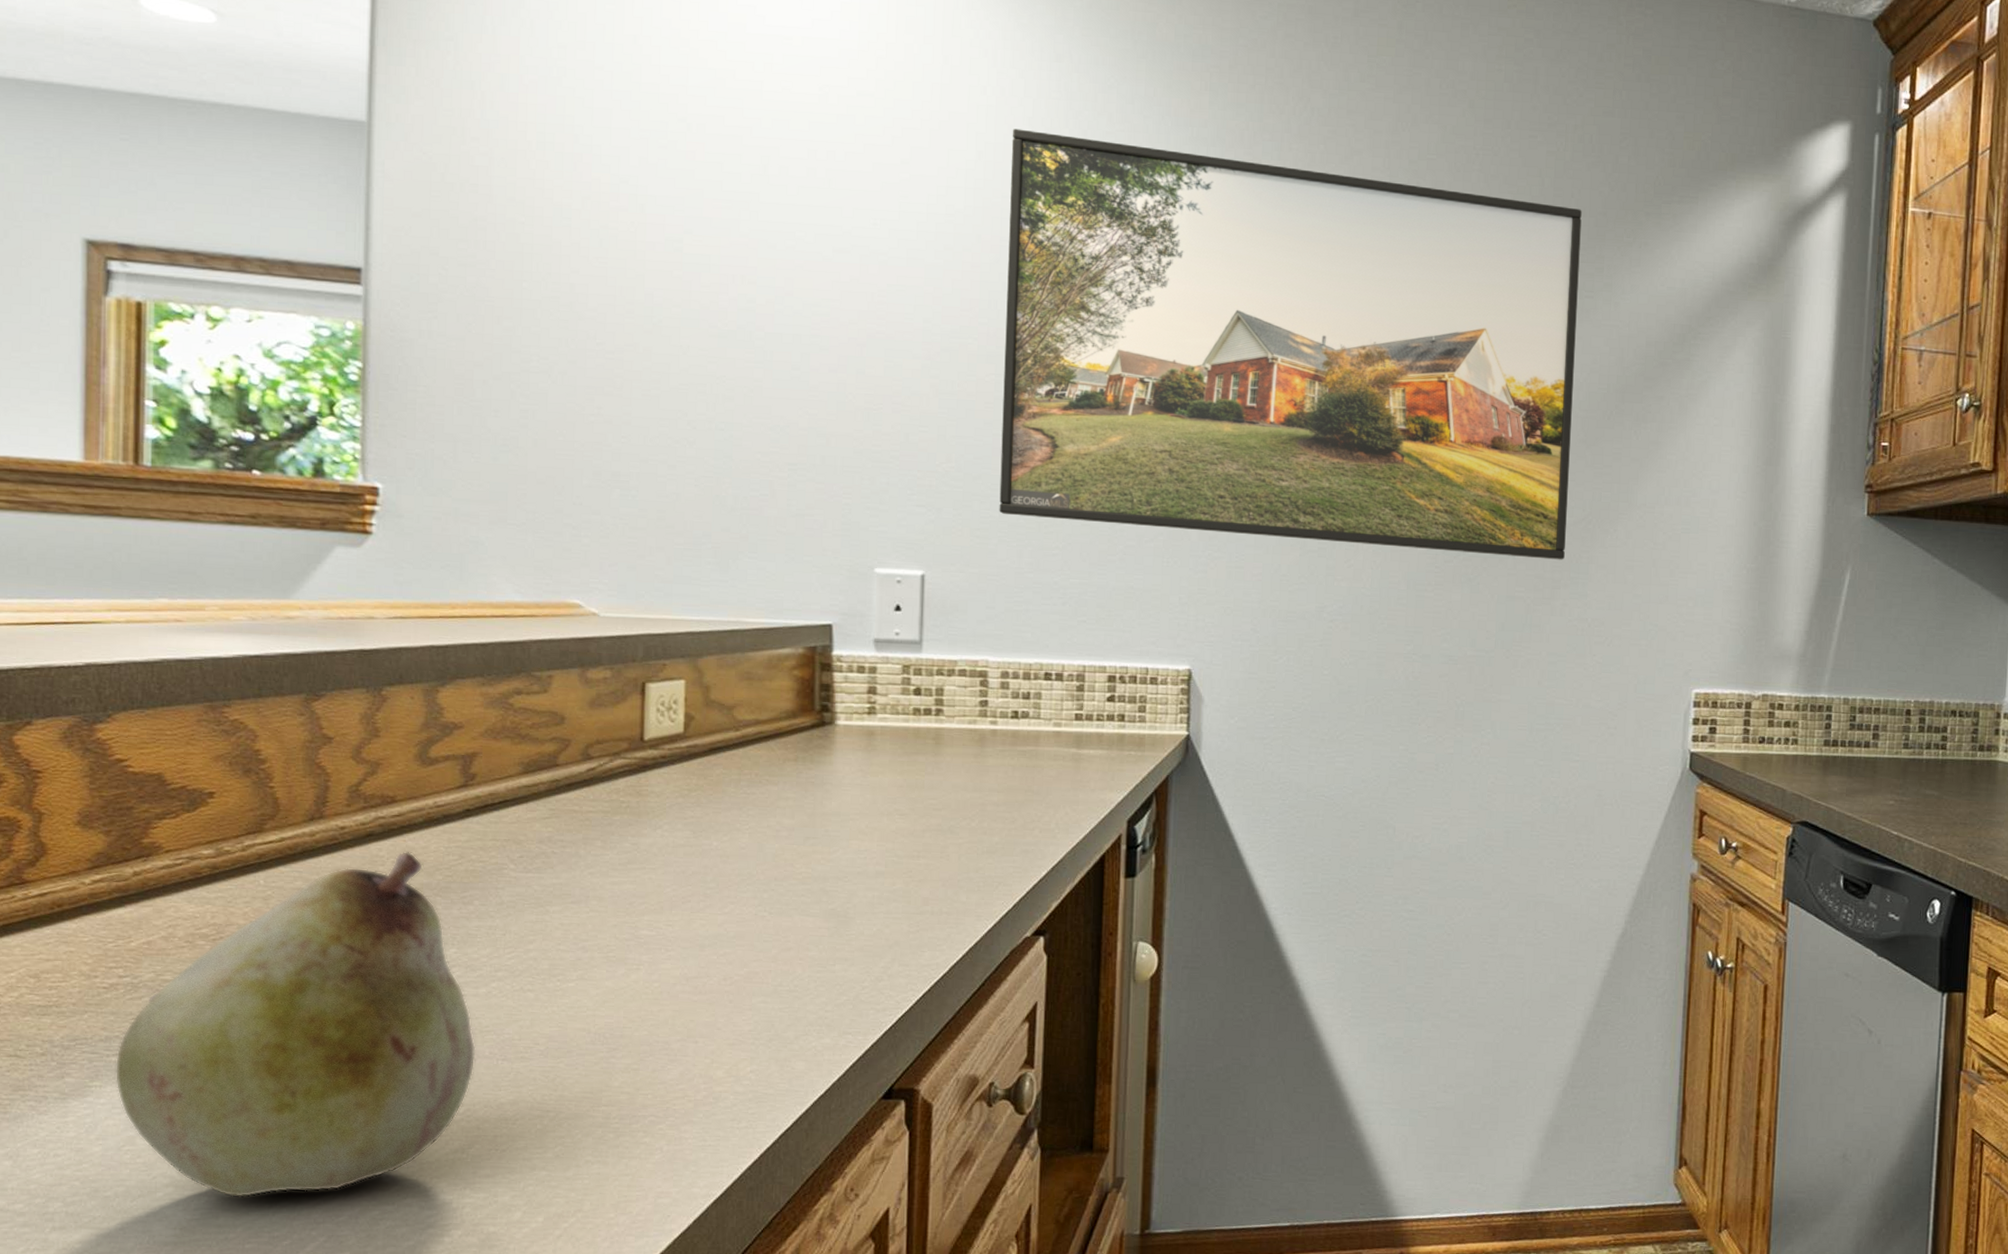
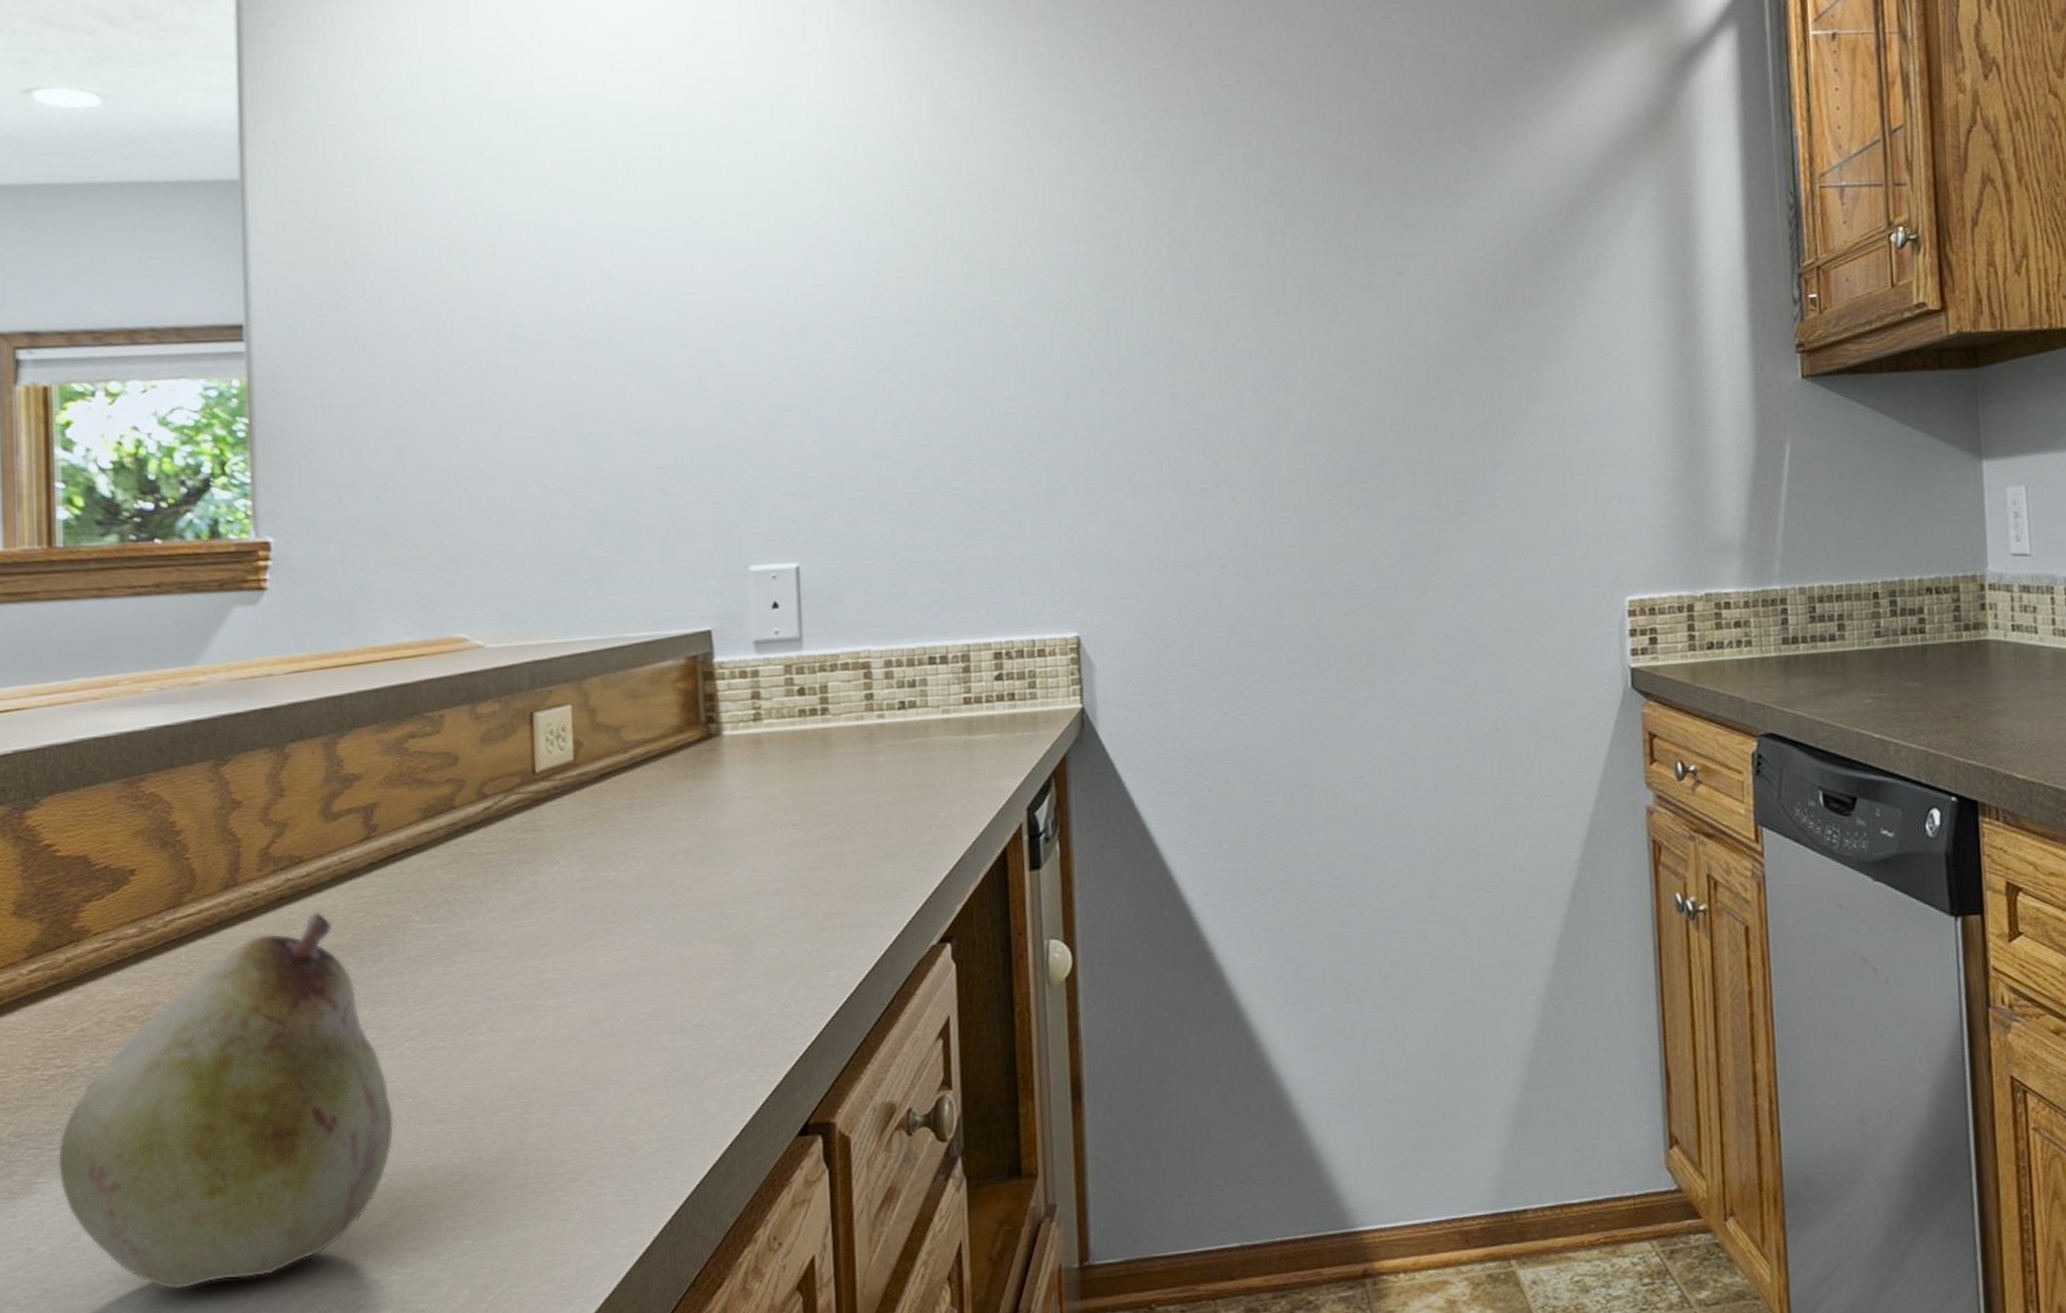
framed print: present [999,128,1582,560] -> none [850,86,1468,494]

